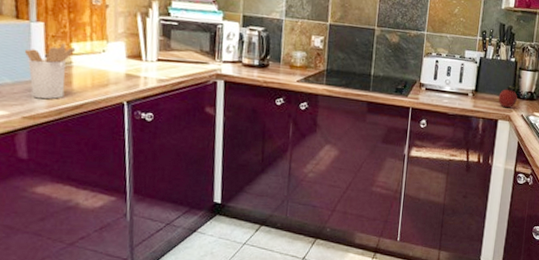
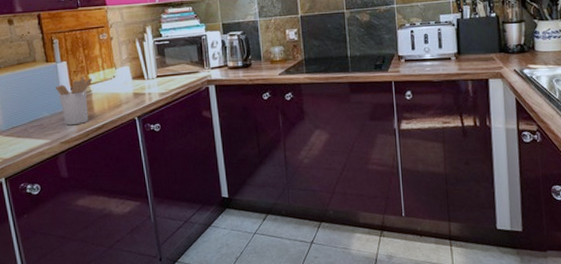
fruit: present [498,86,517,108] -> none [484,42,506,66]

